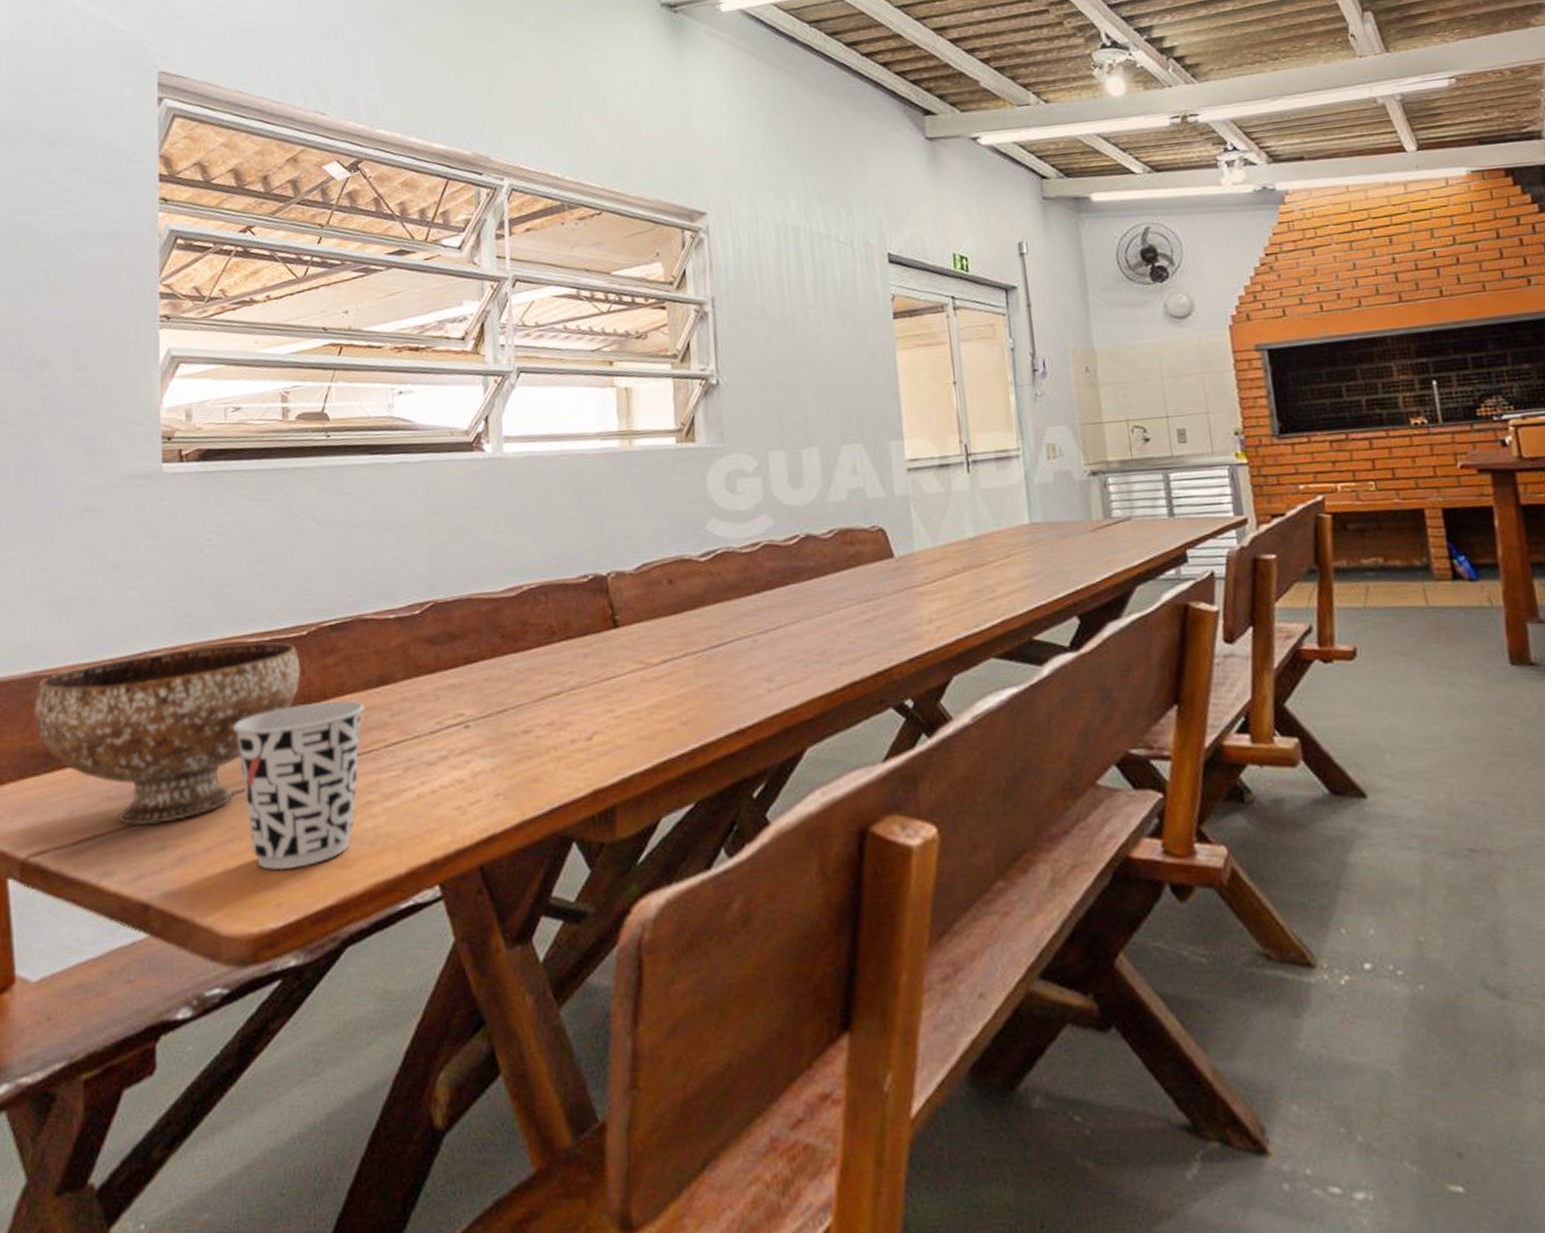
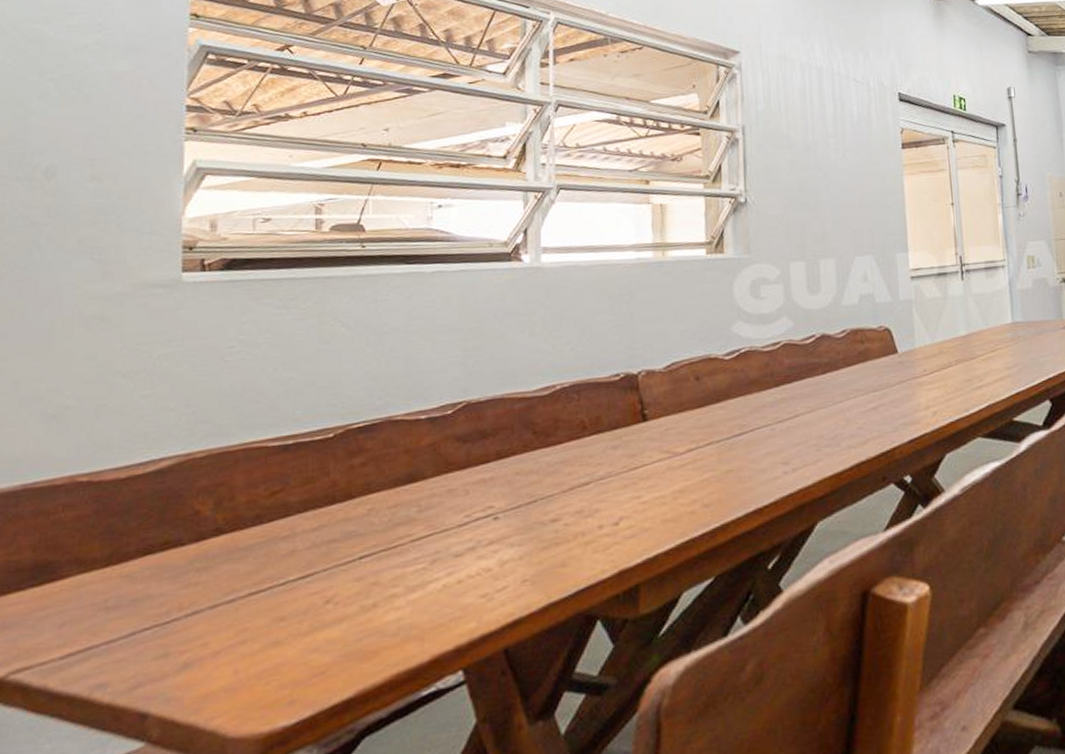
bowl: present [35,641,301,826] -> none [22,444,325,635]
cup: present [234,700,365,871] -> none [250,499,391,668]

